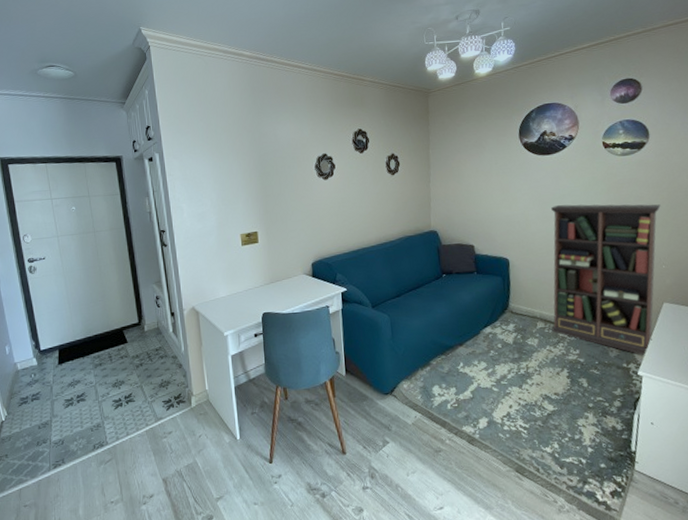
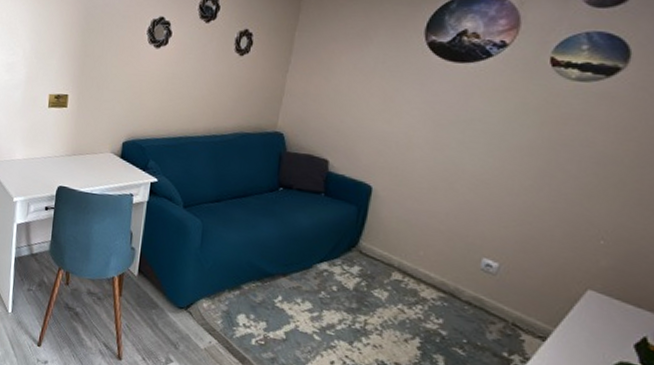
bookcase: present [550,204,661,356] -> none [410,131,621,351]

